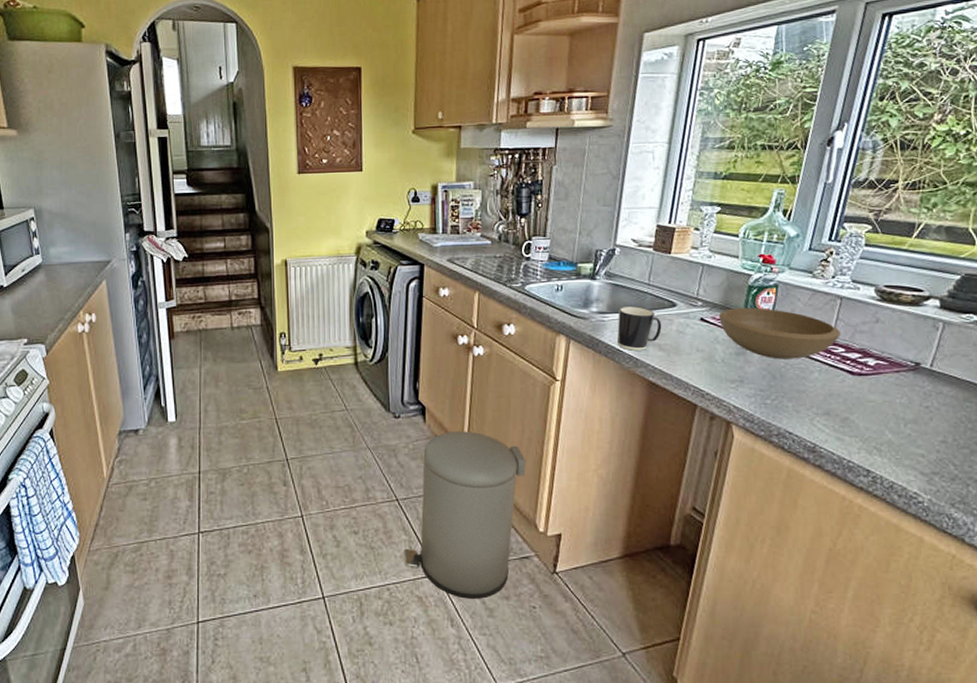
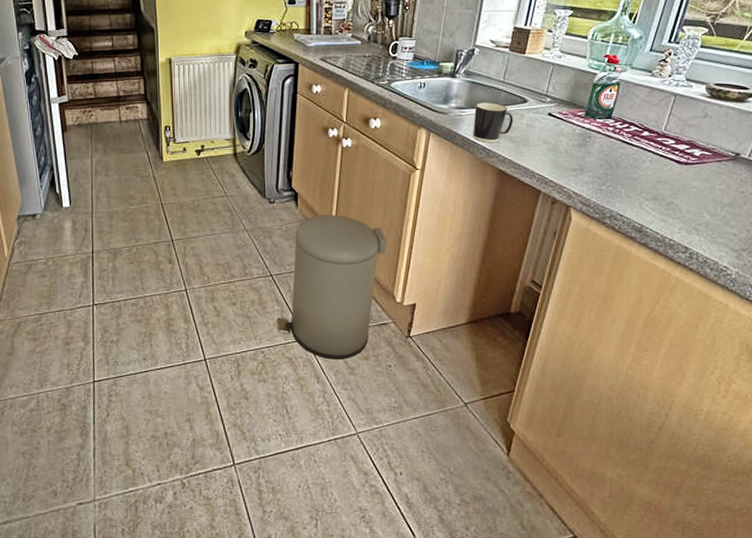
bowl: present [718,307,841,360] -> none [565,103,672,150]

